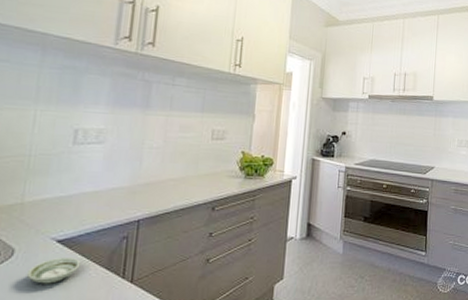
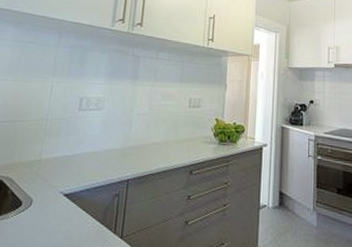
saucer: present [26,257,81,284] -> none [40,209,82,234]

